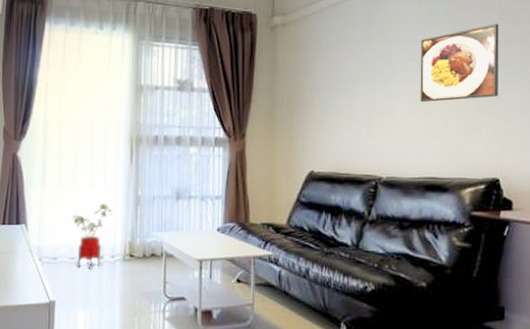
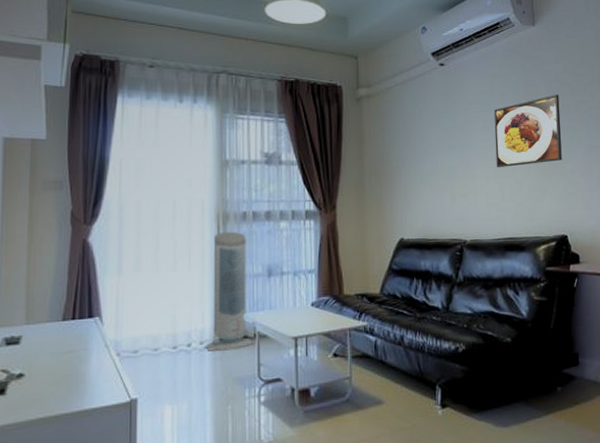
house plant: present [72,203,113,270] -> none [154,287,200,360]
air purifier: none [116,153,161,267] -> present [205,231,254,352]

